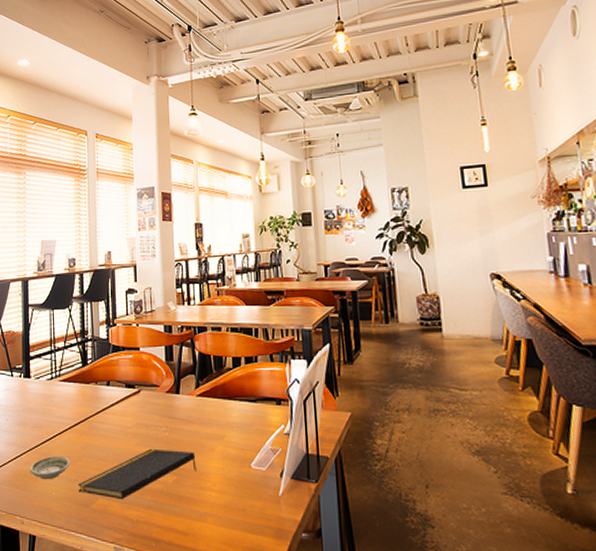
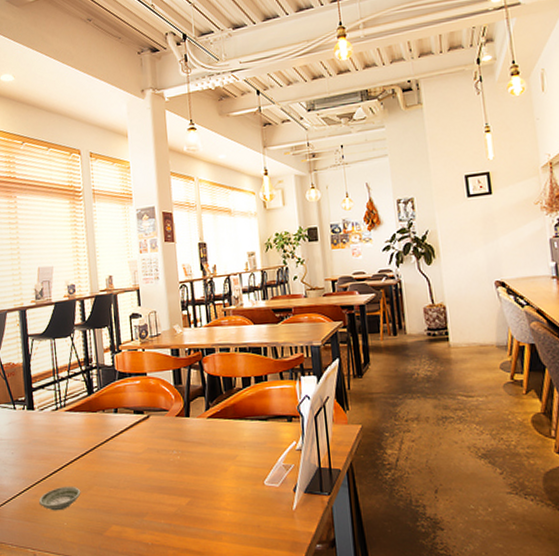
notepad: present [77,449,197,499] -> none [89,473,210,524]

